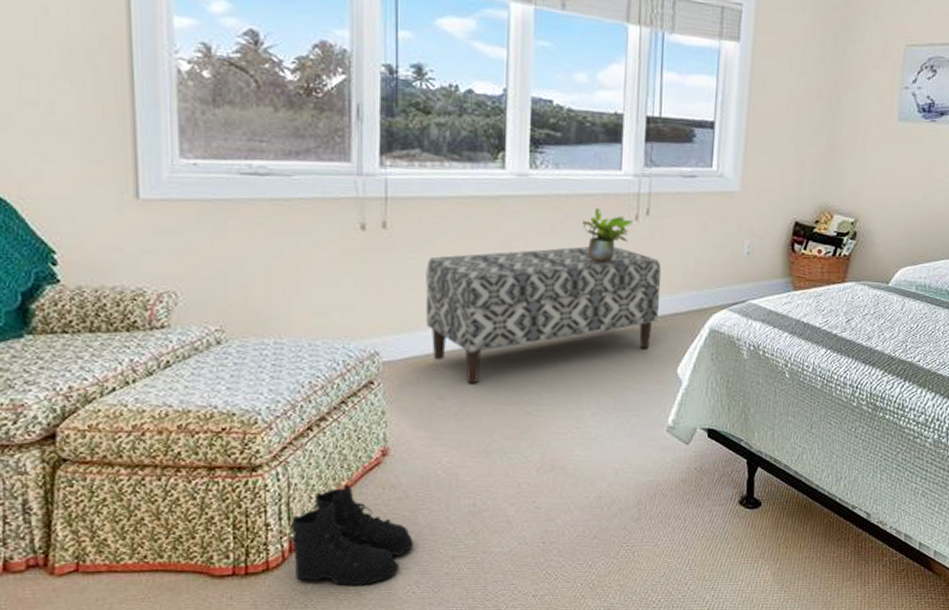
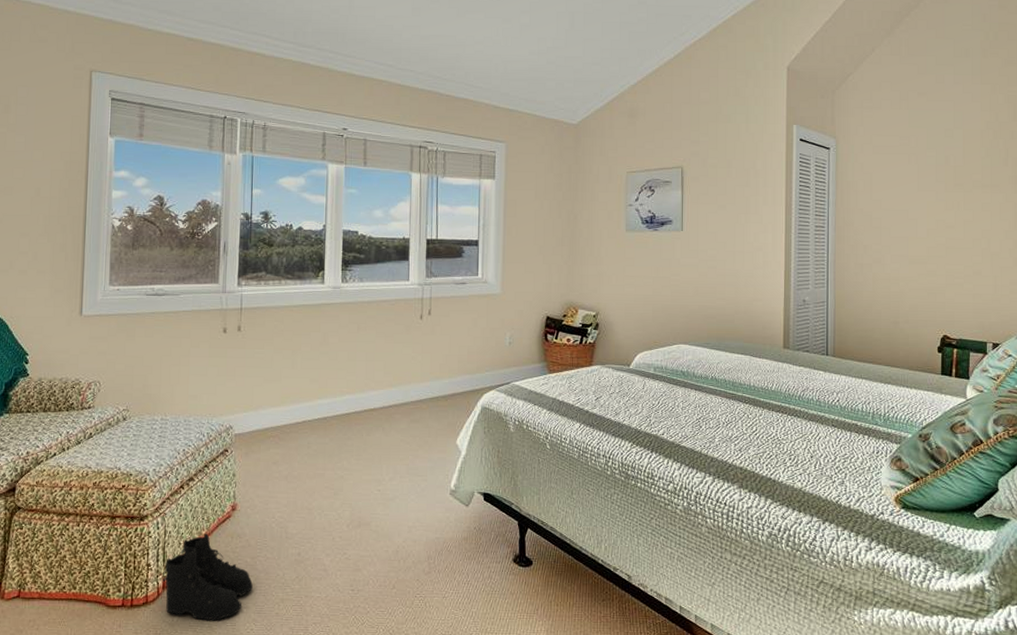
bench: present [425,246,662,384] -> none [266,340,442,452]
potted plant: present [582,208,633,264] -> none [380,311,419,354]

